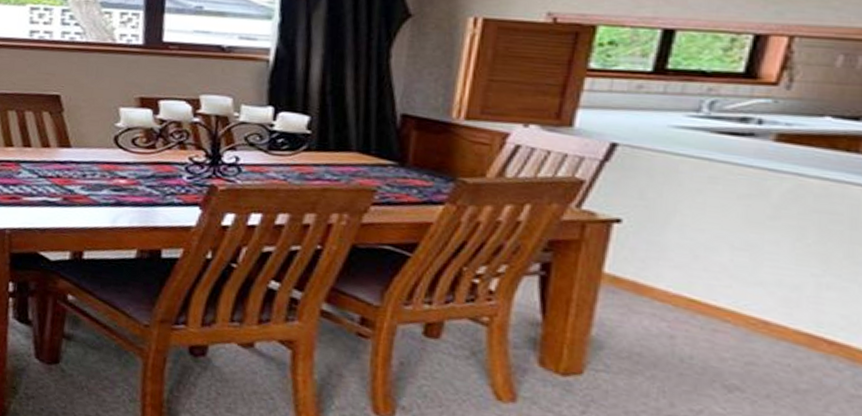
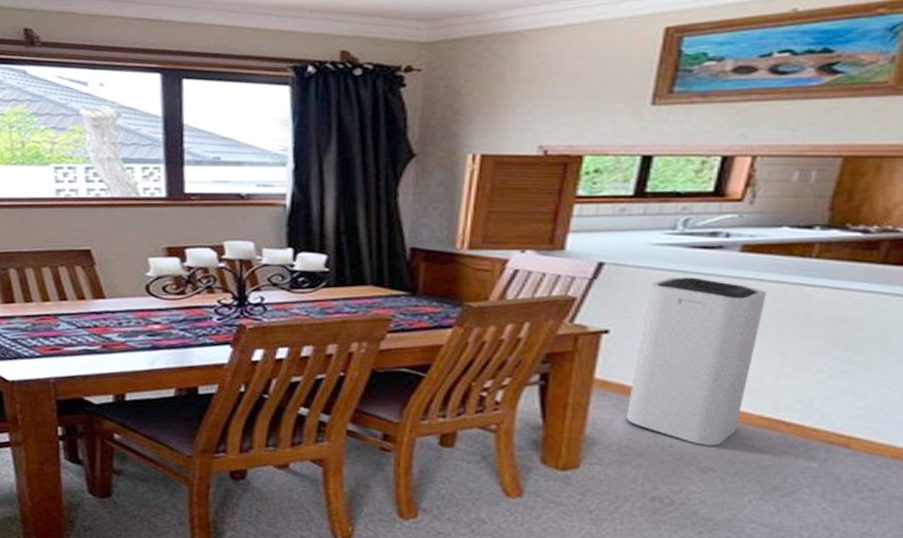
trash can: none [640,165,806,362] -> present [627,277,767,446]

